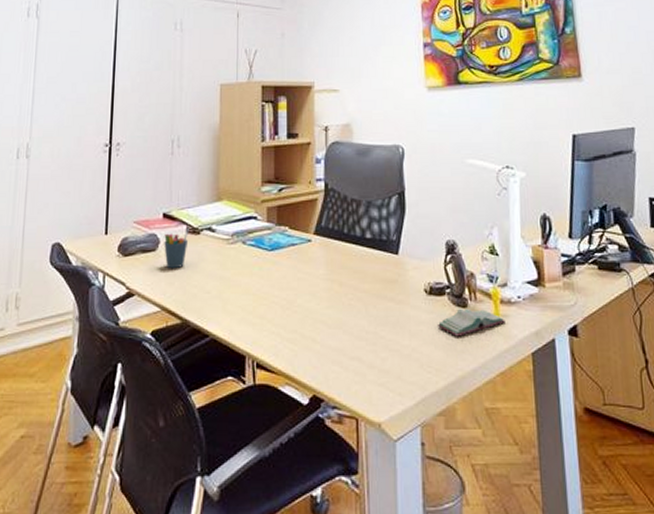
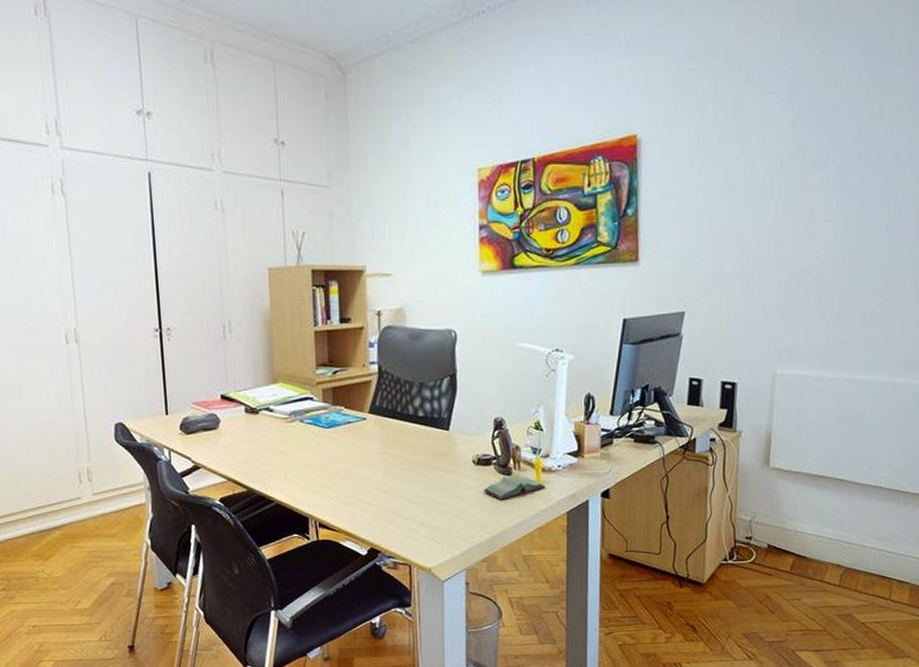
pen holder: present [164,229,189,269] -> none [224,409,248,445]

